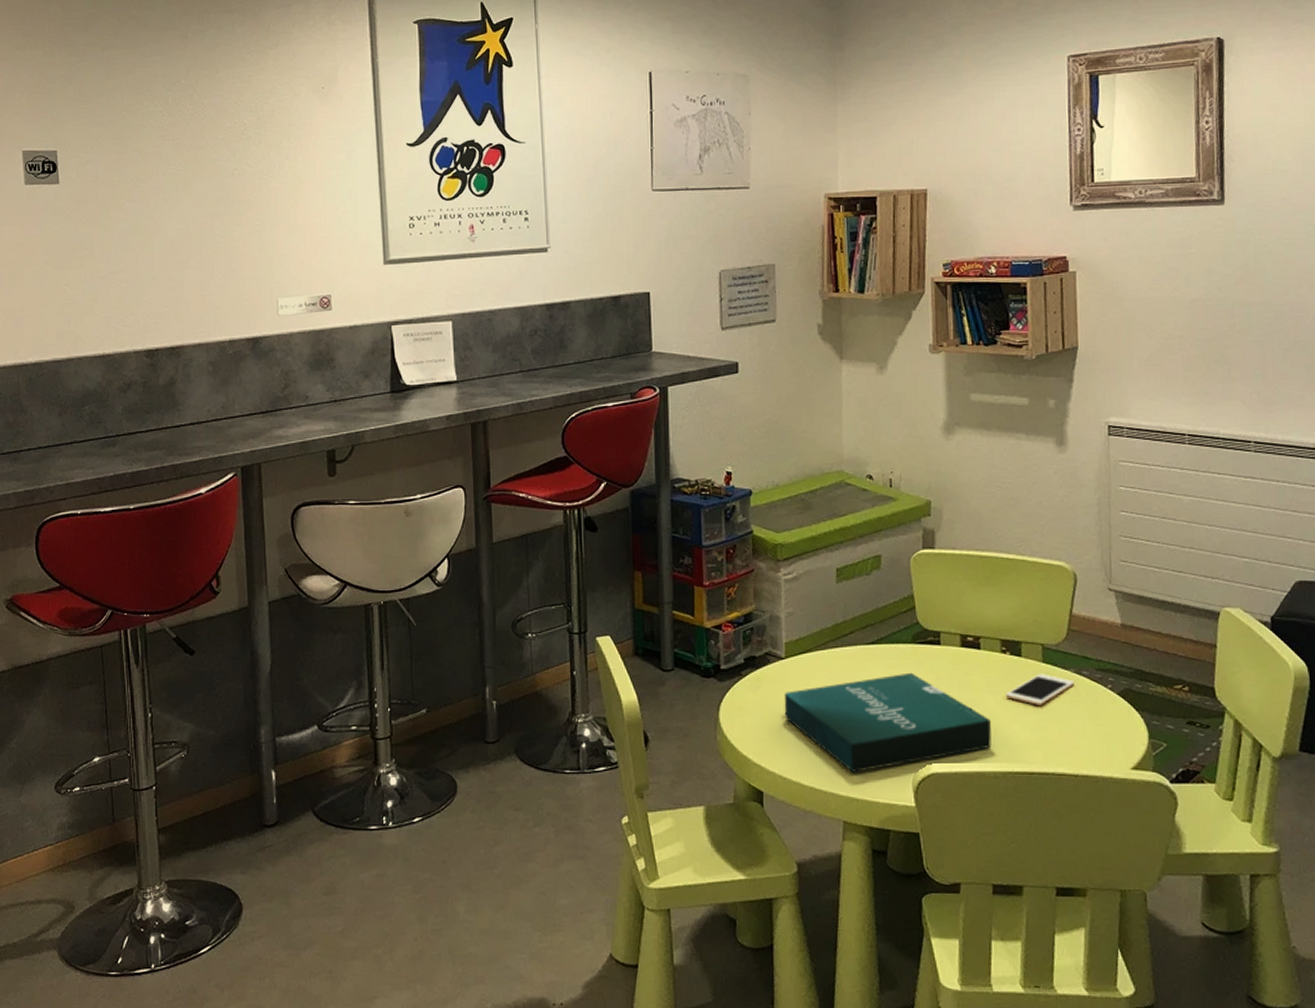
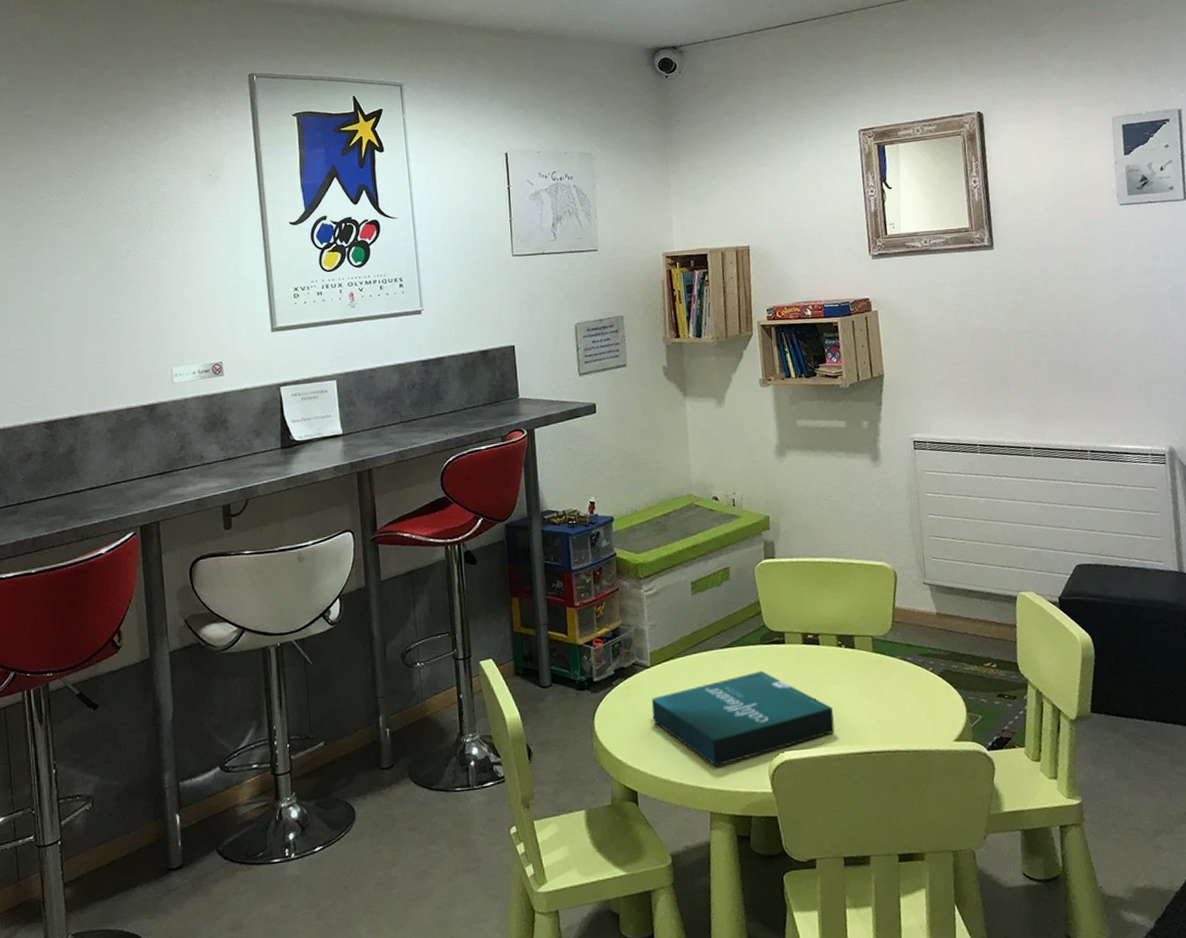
cell phone: present [1005,674,1074,705] -> none [843,662,901,691]

